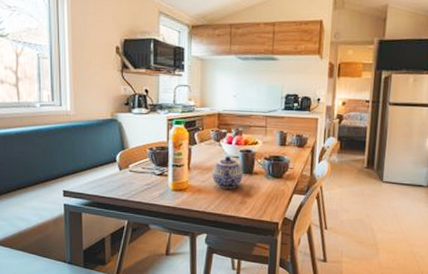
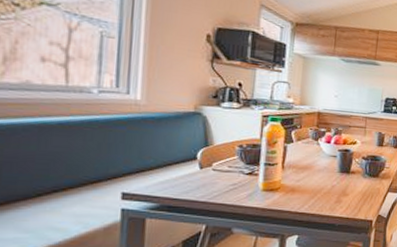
teapot: present [212,156,243,189] -> none [308,155,341,188]

